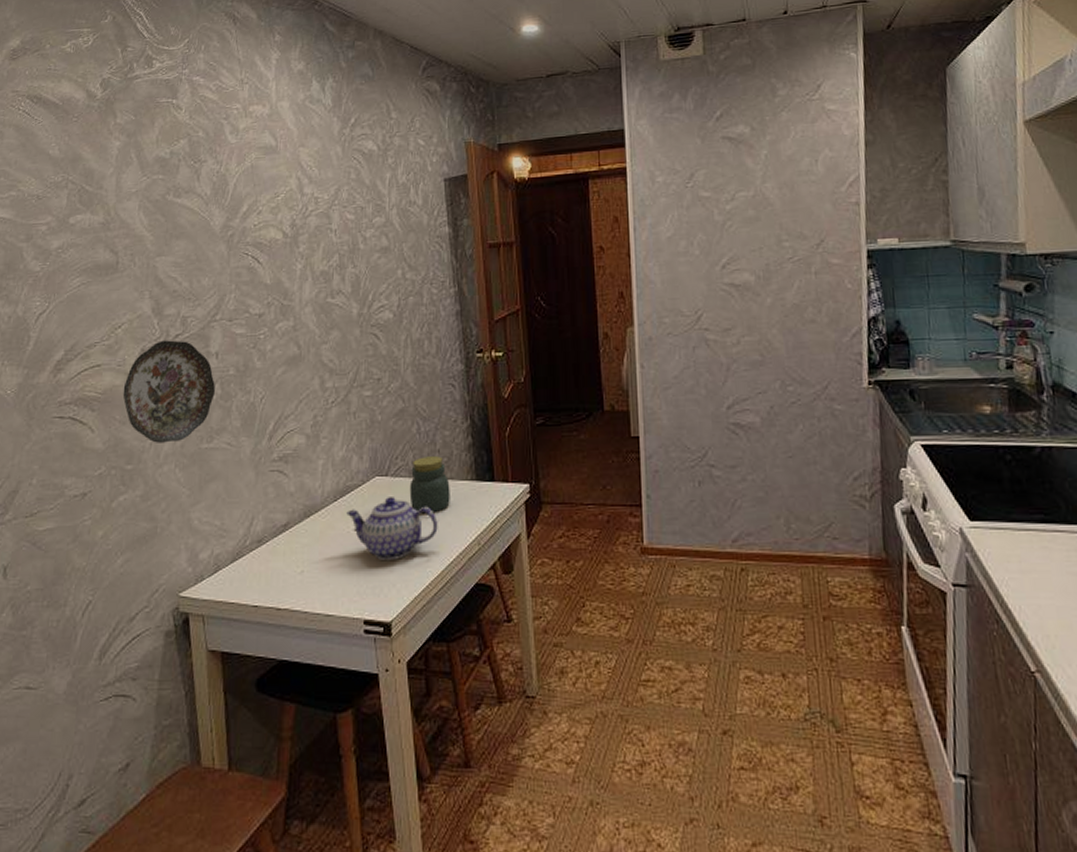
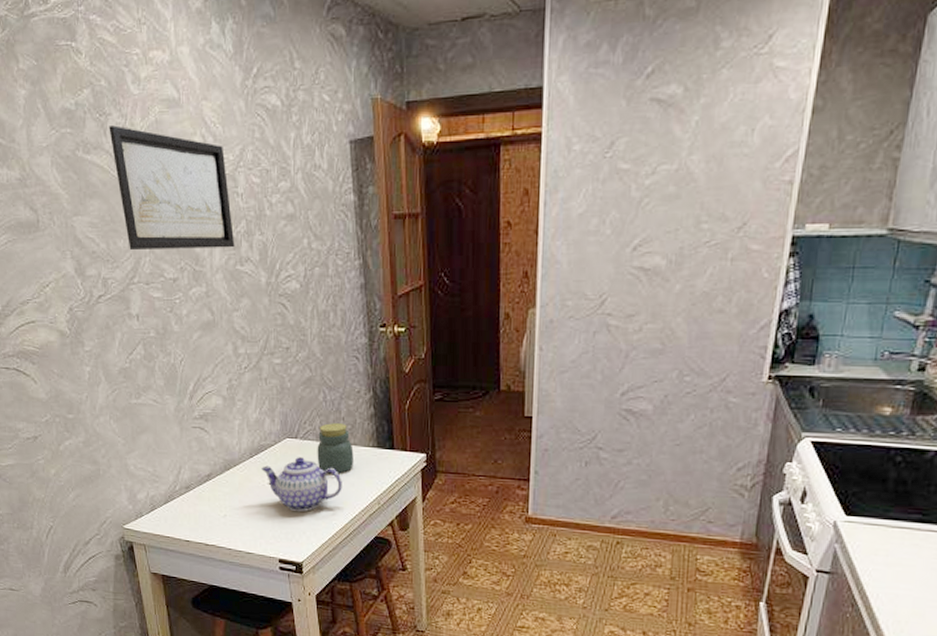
decorative plate: present [123,340,215,443] -> none [57,301,139,397]
wall art: none [202,171,327,288] -> present [109,125,235,251]

